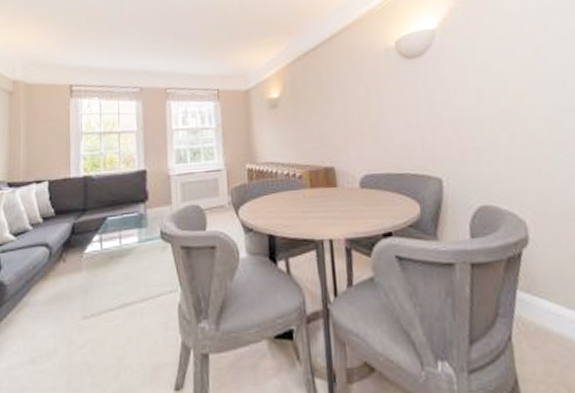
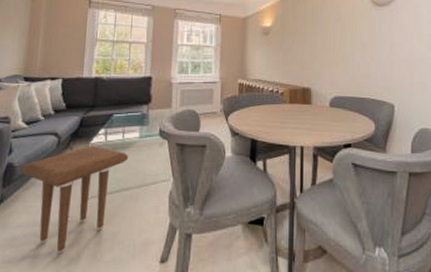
side table: none [11,255,129,384] -> present [20,146,129,254]

